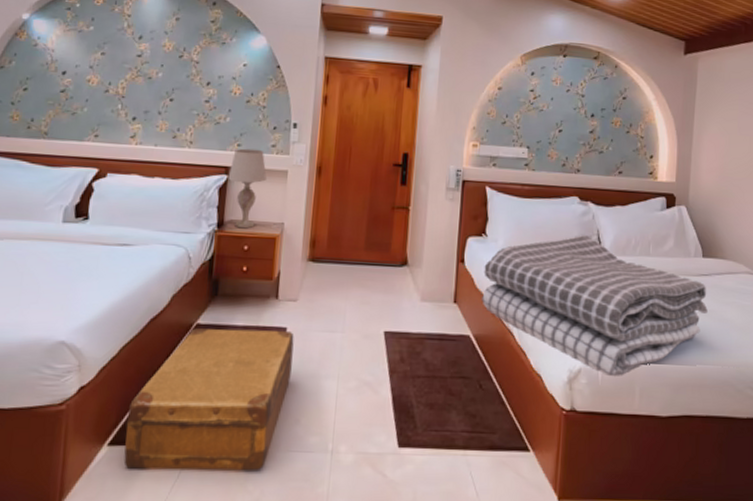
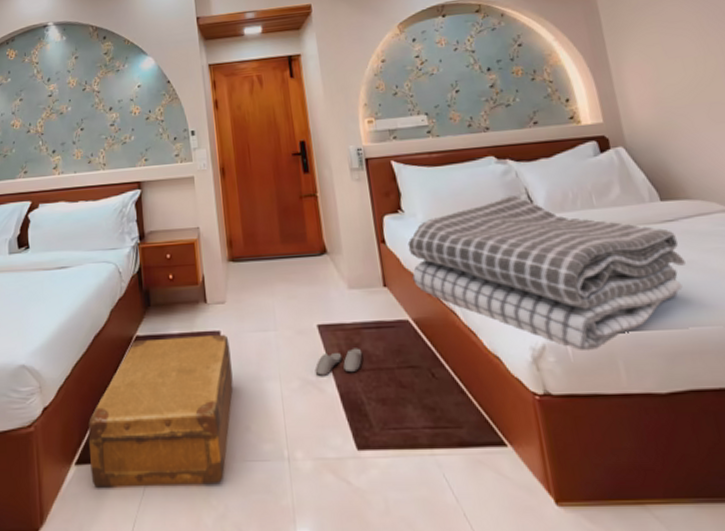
table lamp: present [228,148,267,229] -> none [141,161,176,238]
slippers: none [373,356,422,379] -> present [314,348,363,376]

